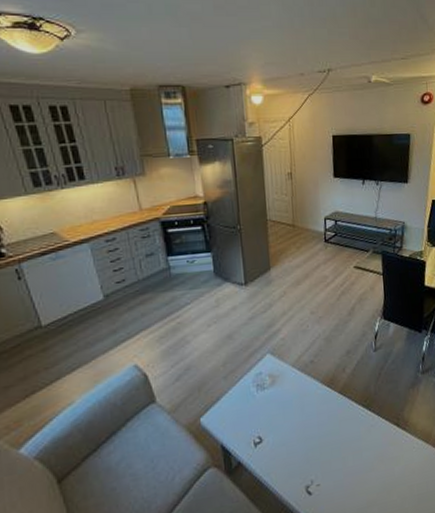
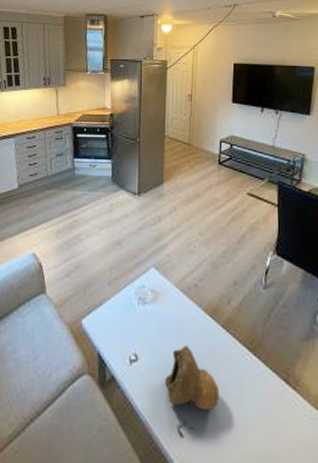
decorative bowl: none [290,416,341,471] -> present [165,345,220,410]

